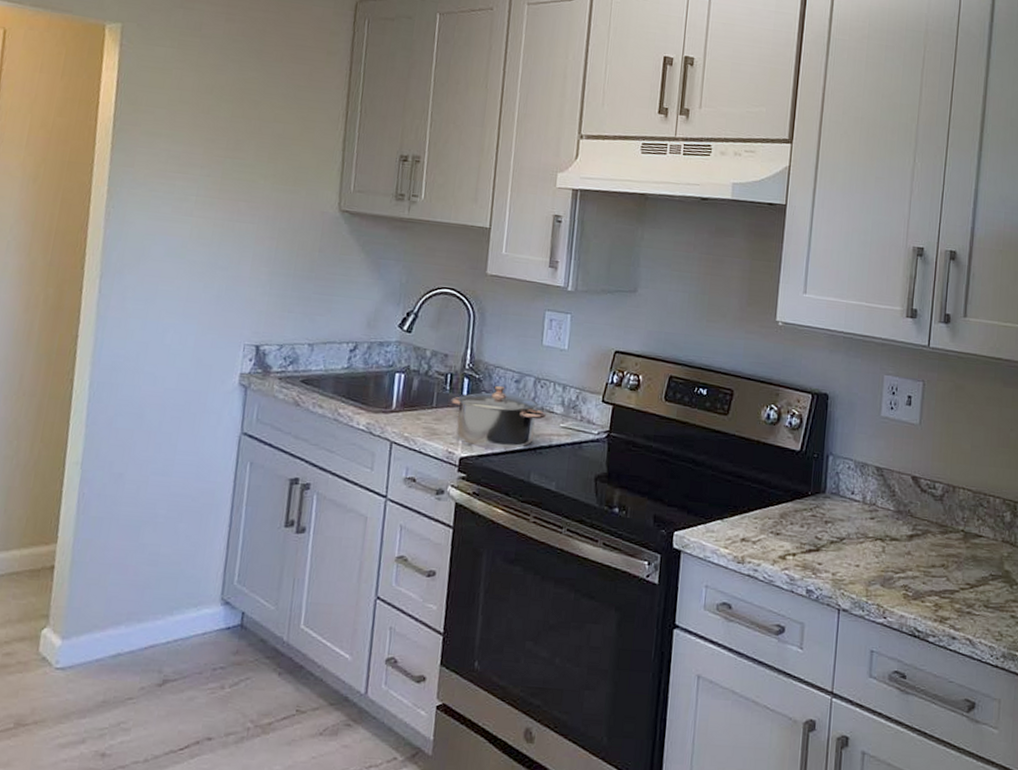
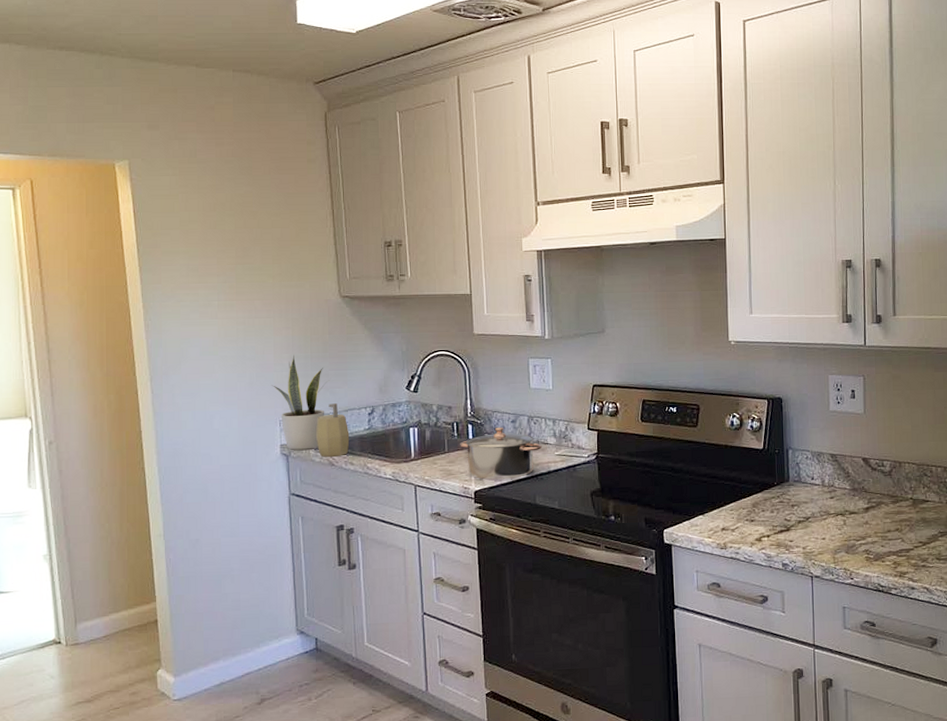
potted plant: none [242,270,310,385] -> present [272,355,329,451]
soap dispenser: none [283,332,324,397] -> present [315,403,350,458]

